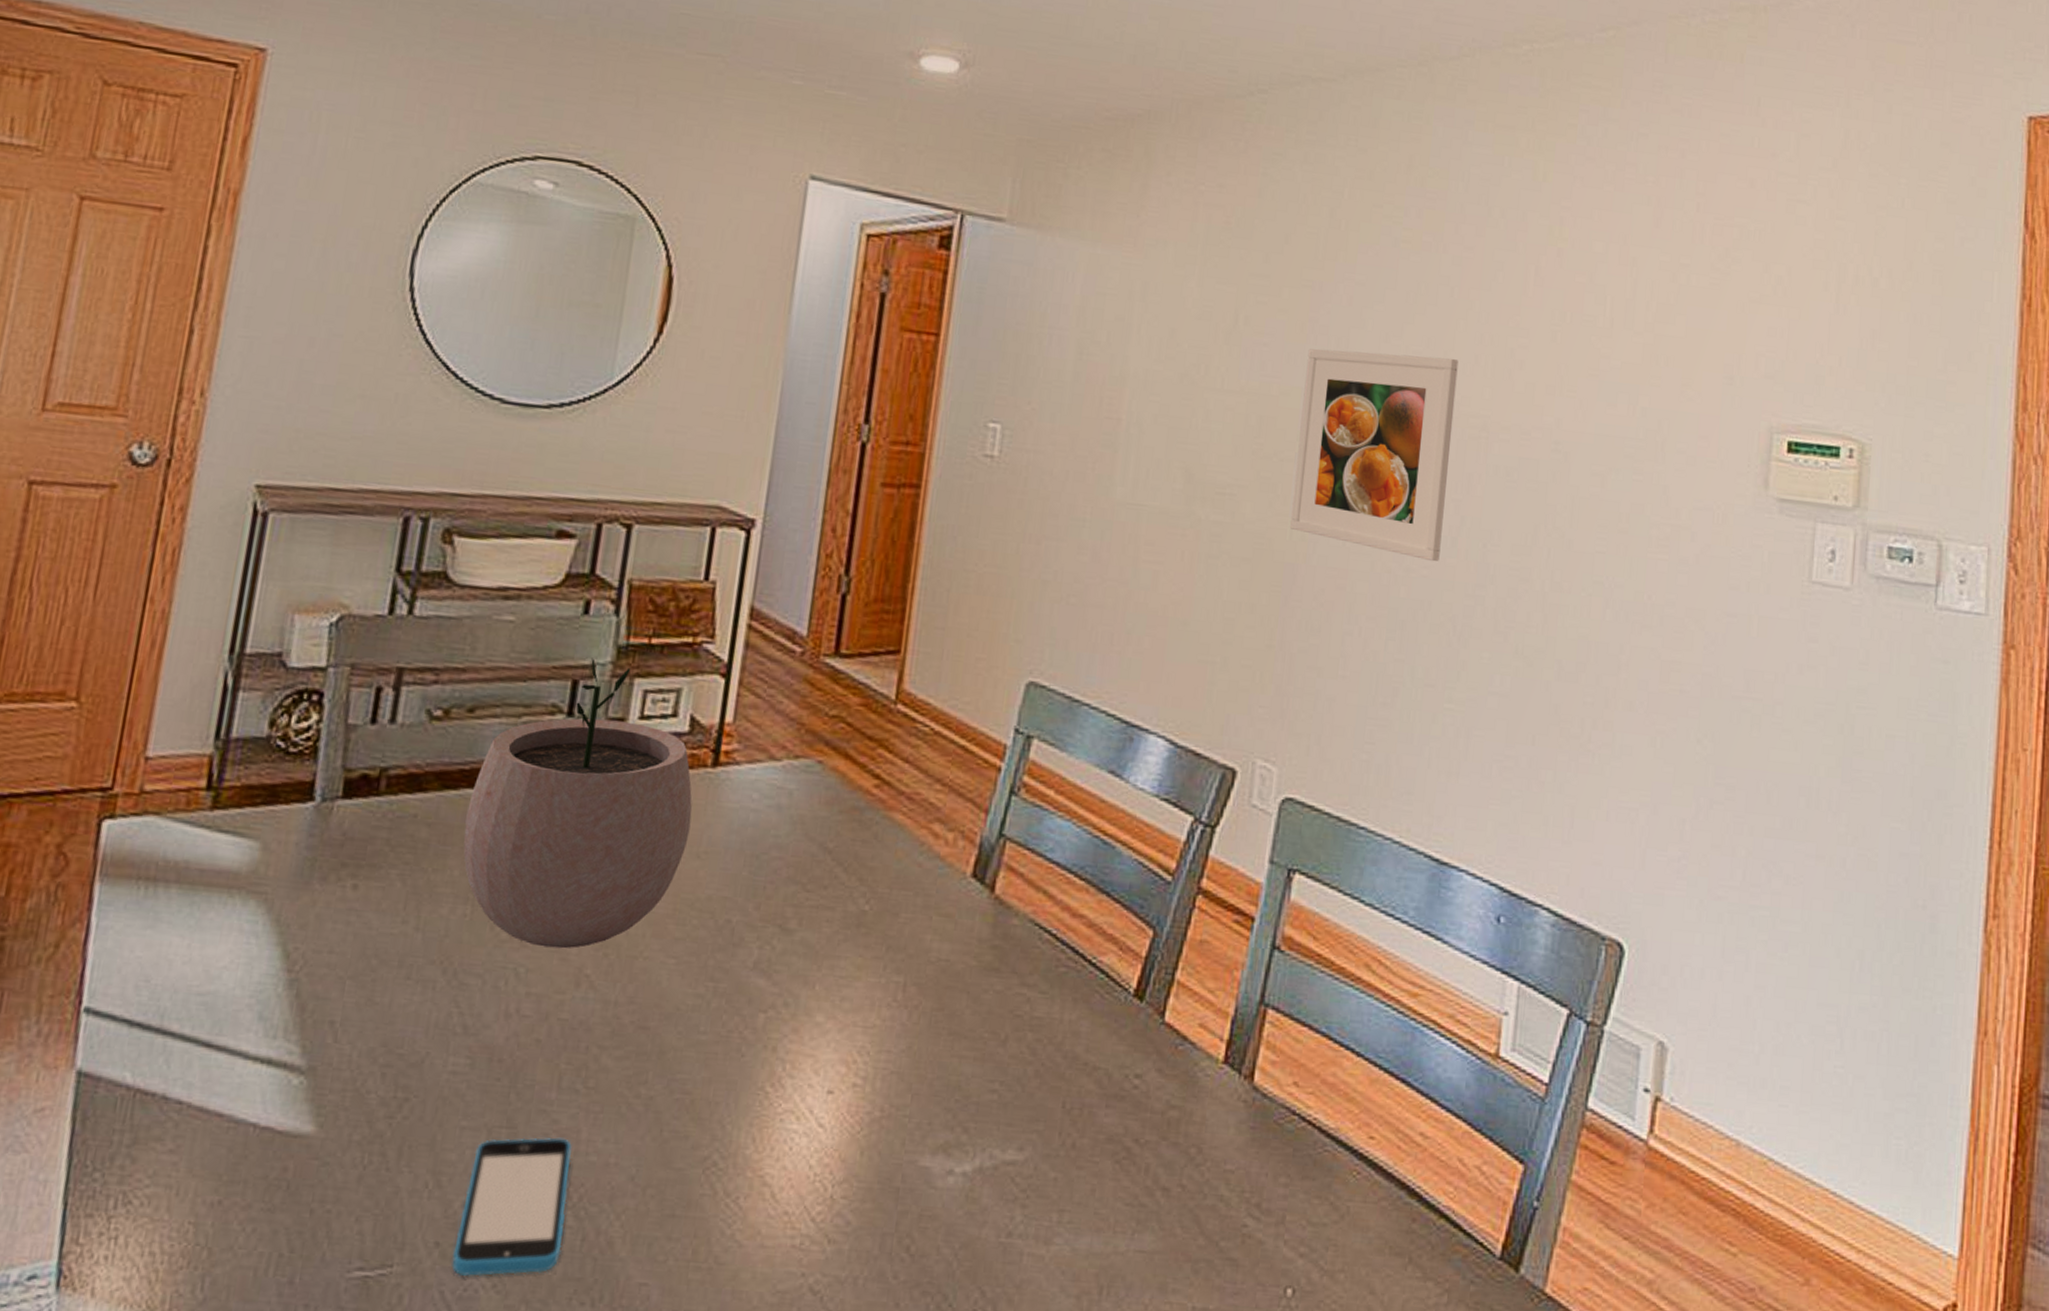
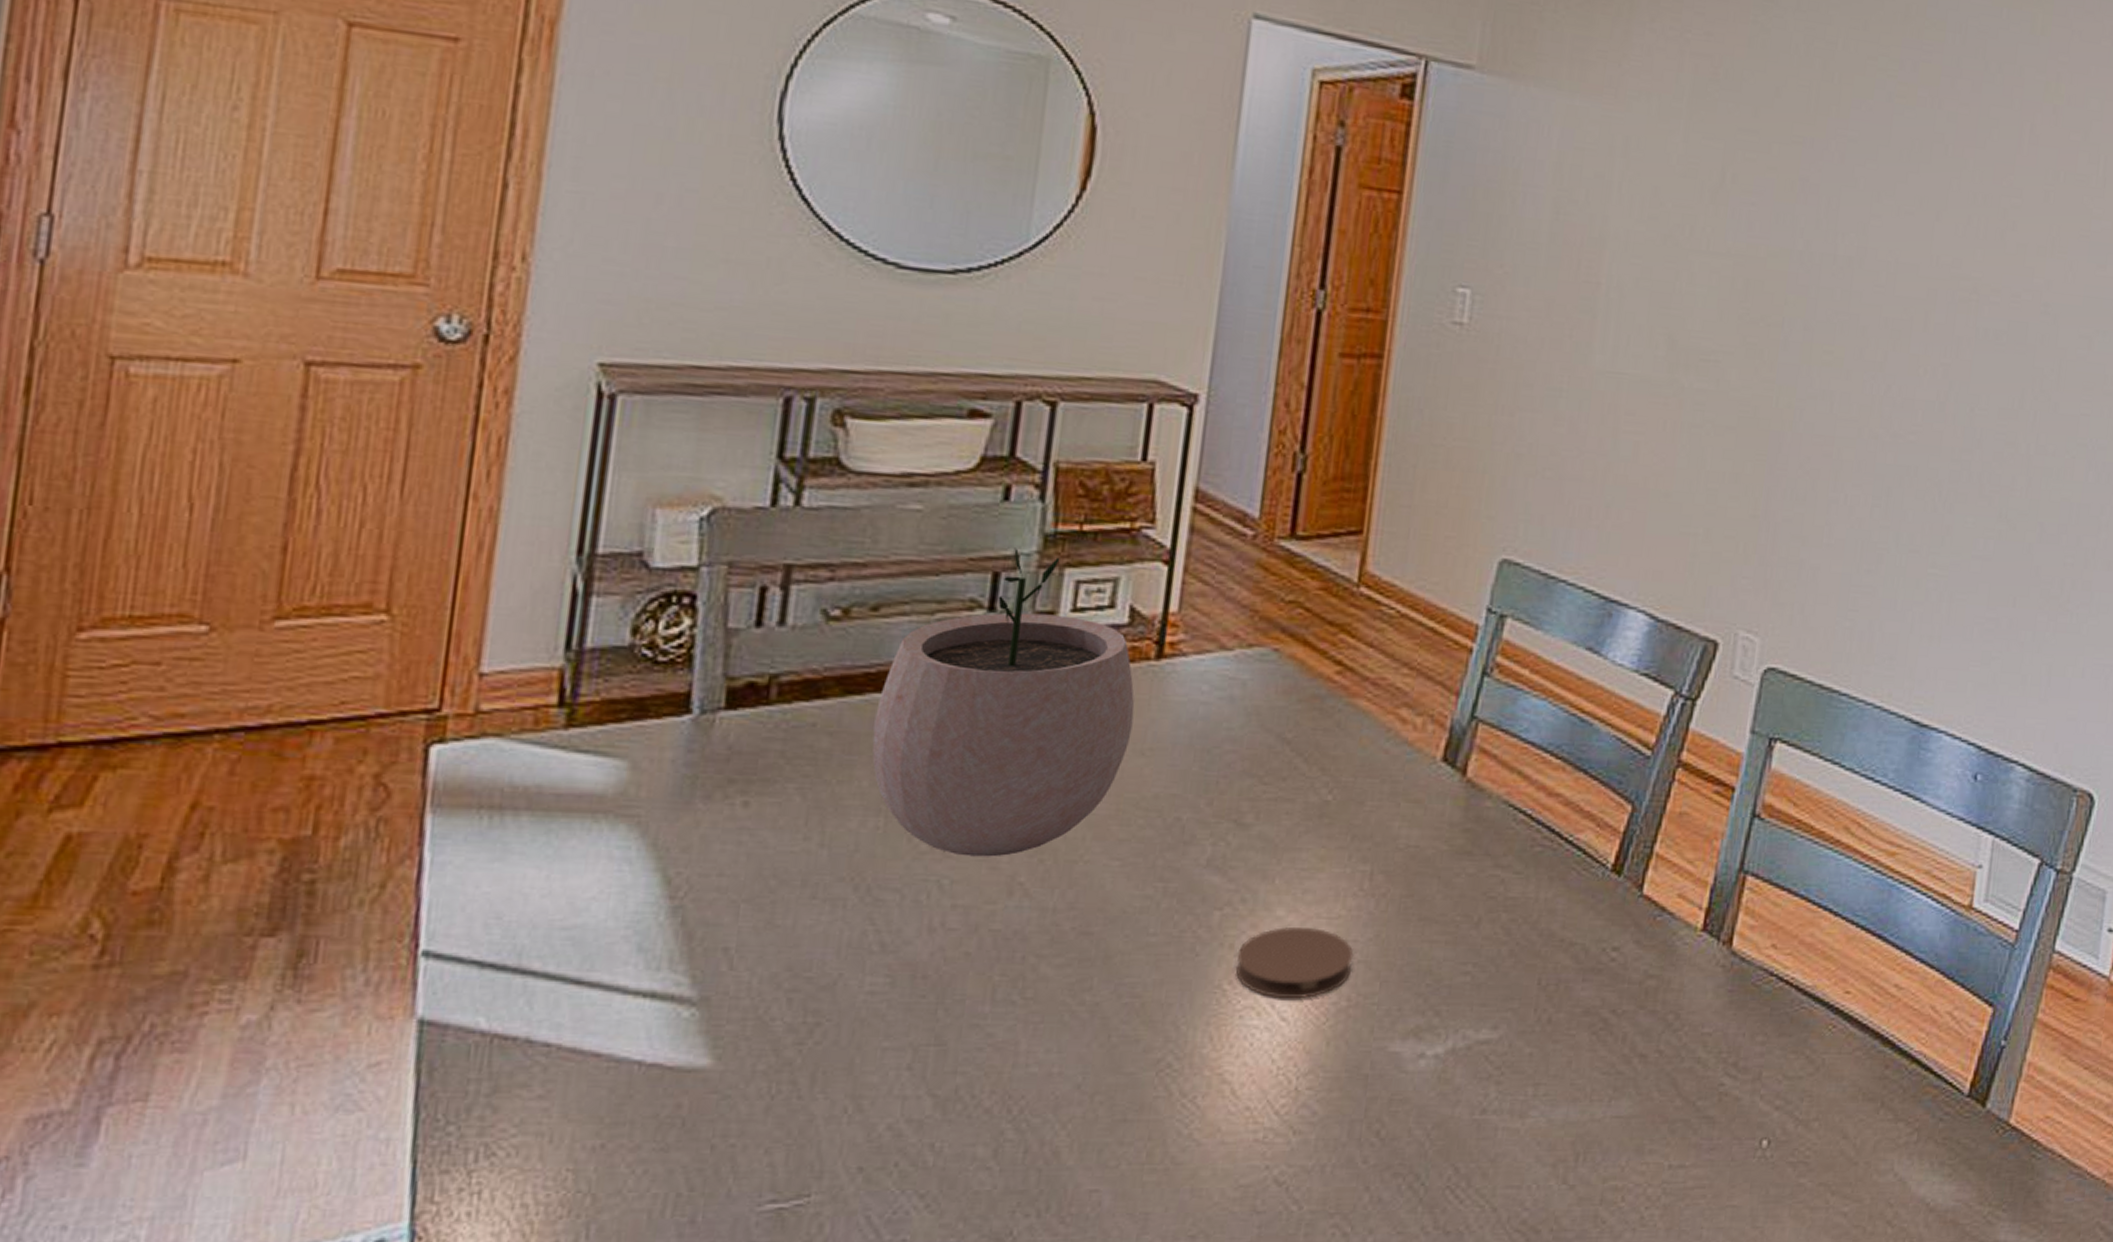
smartphone: present [451,1137,572,1276] -> none [878,1051,1010,1199]
coaster: none [776,1033,888,1106] -> present [1234,926,1354,999]
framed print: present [1290,348,1459,562] -> none [1777,208,1951,427]

